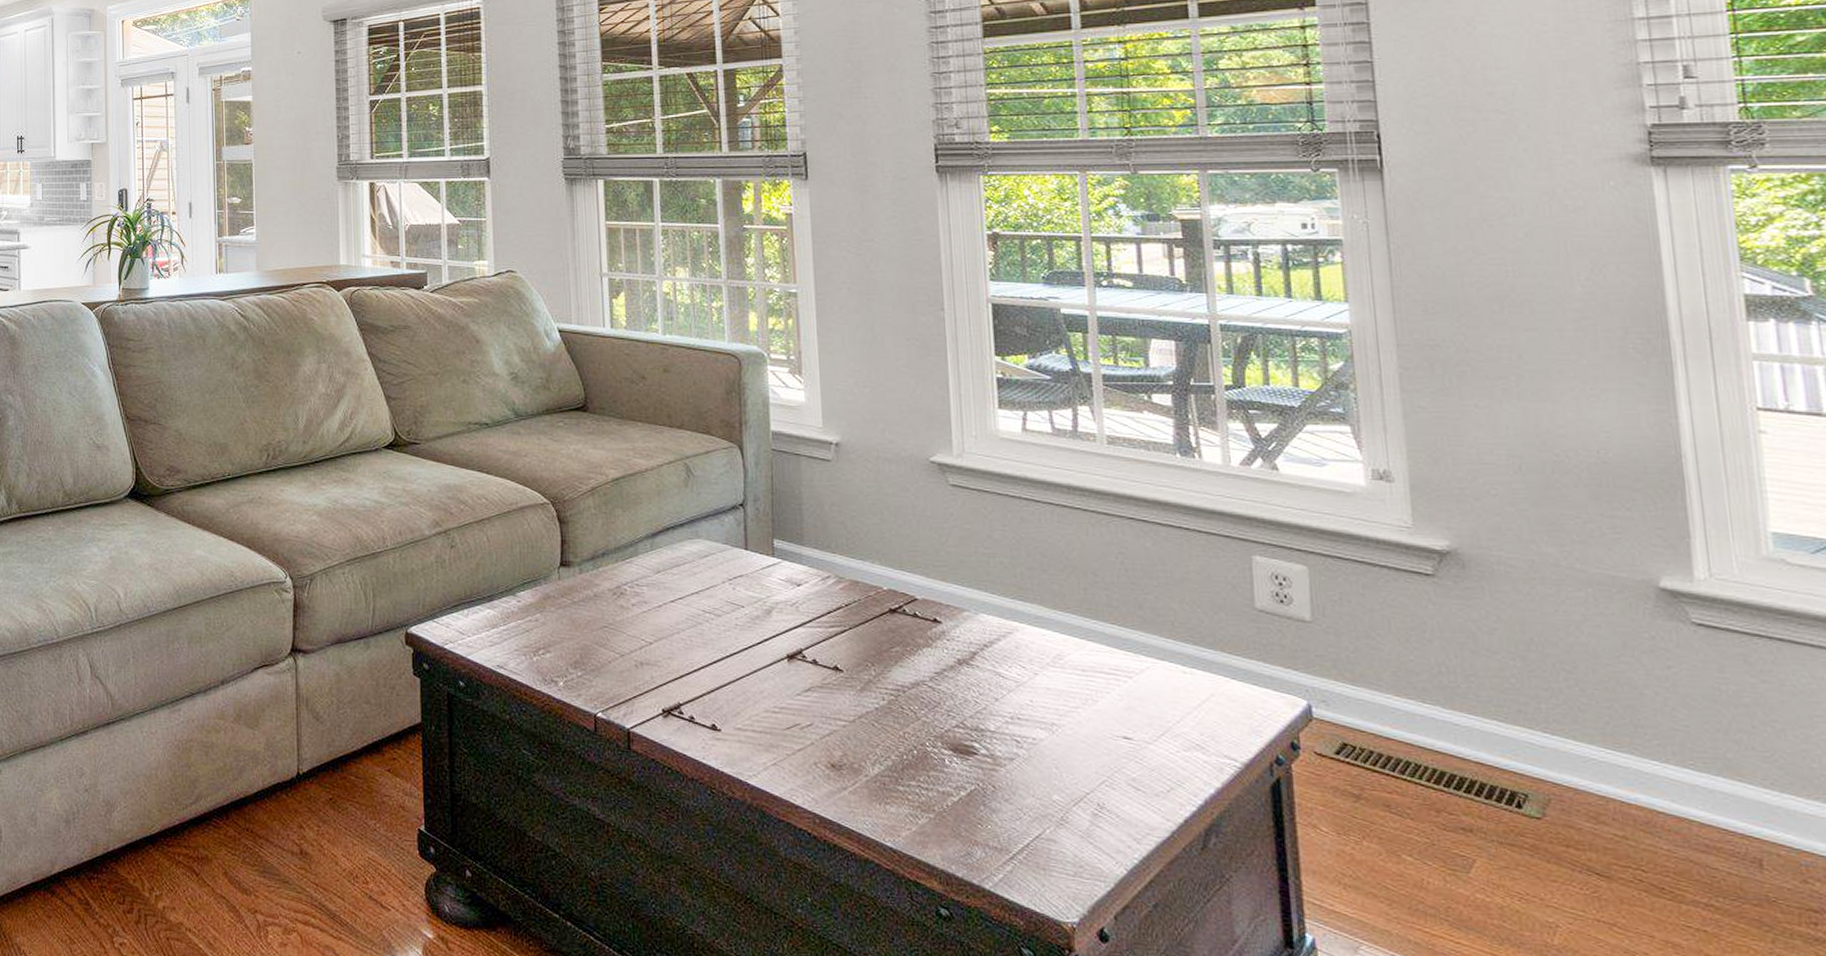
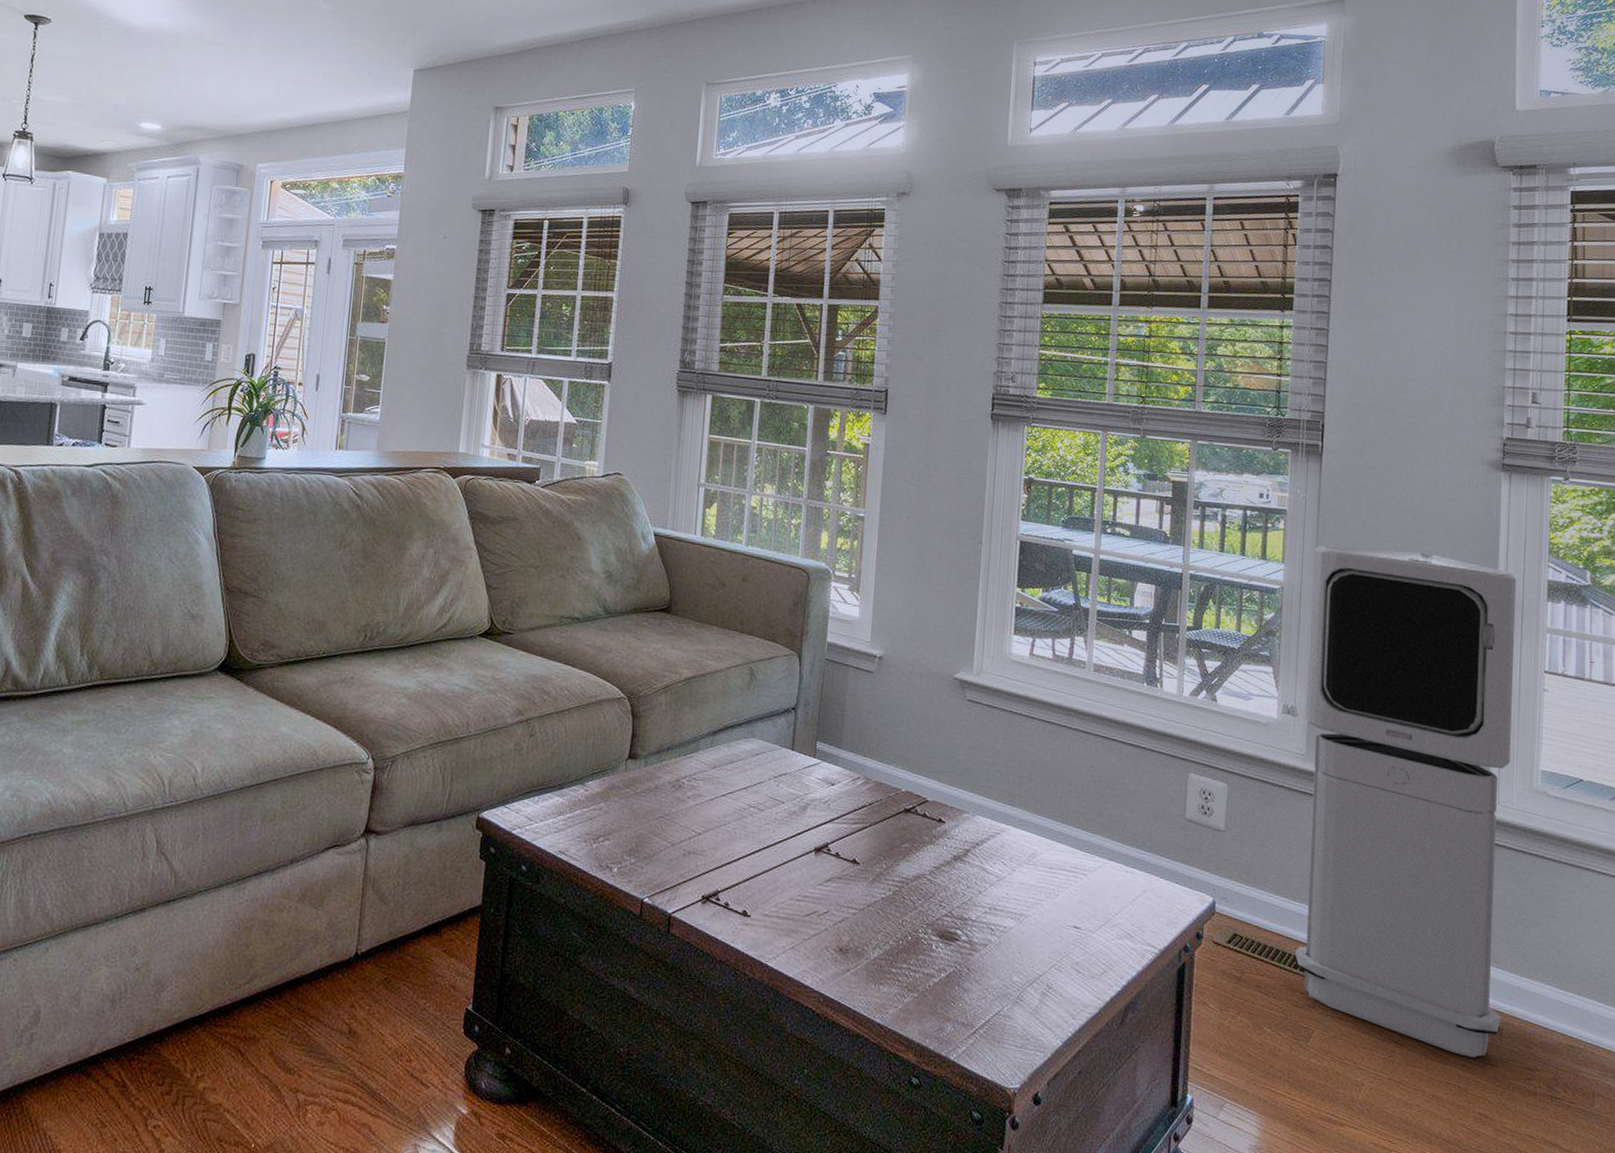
air purifier: none [1387,274,1760,895] -> present [1294,546,1517,1058]

